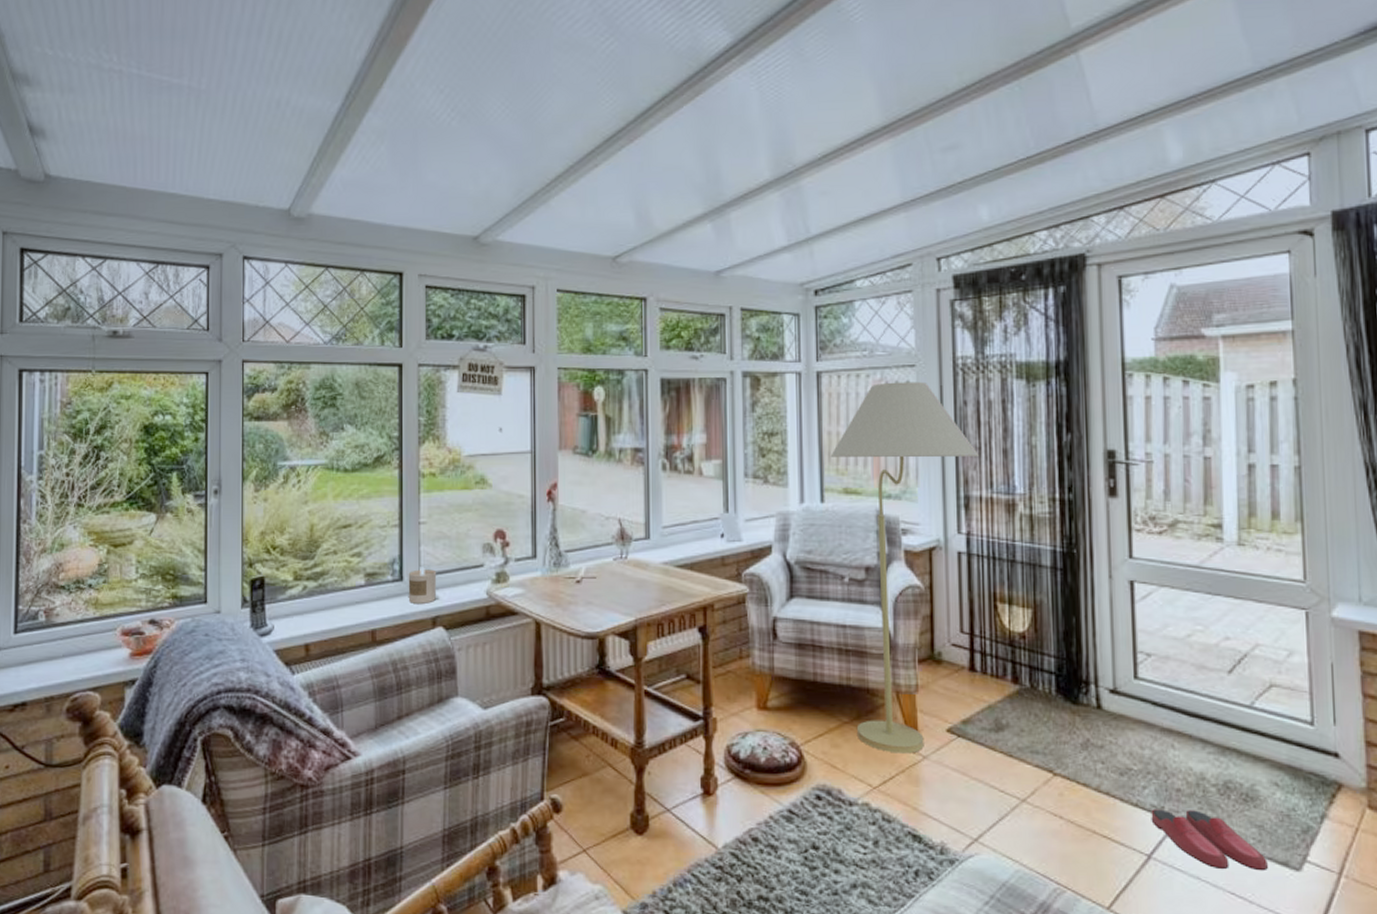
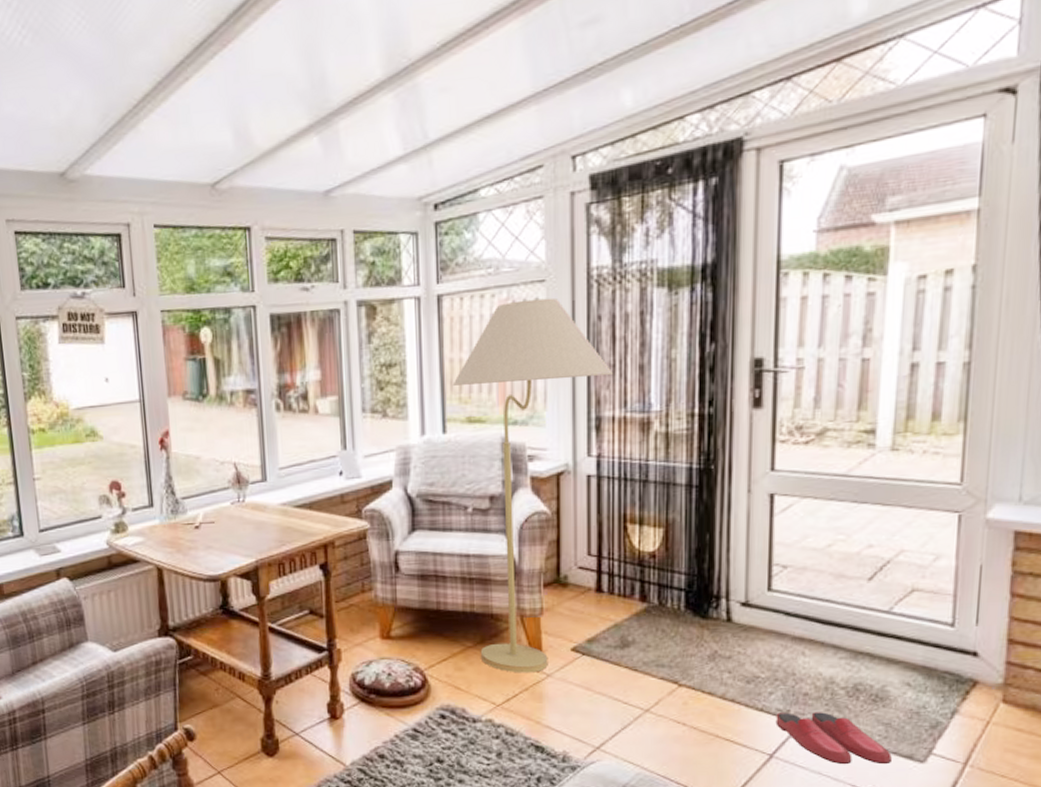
candle: present [408,567,437,604] -> none [28,521,58,557]

